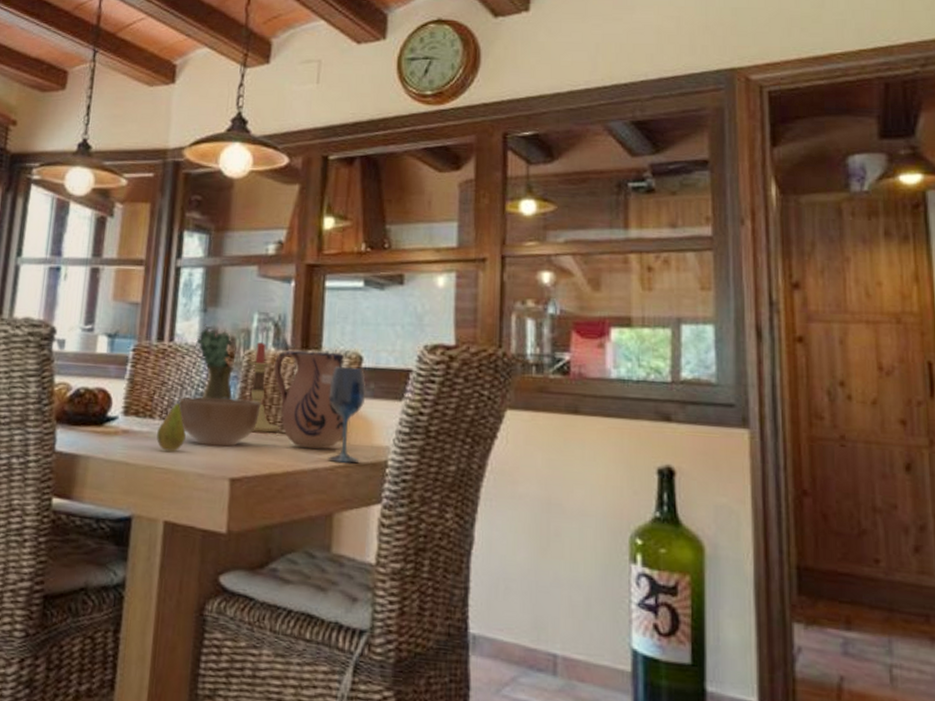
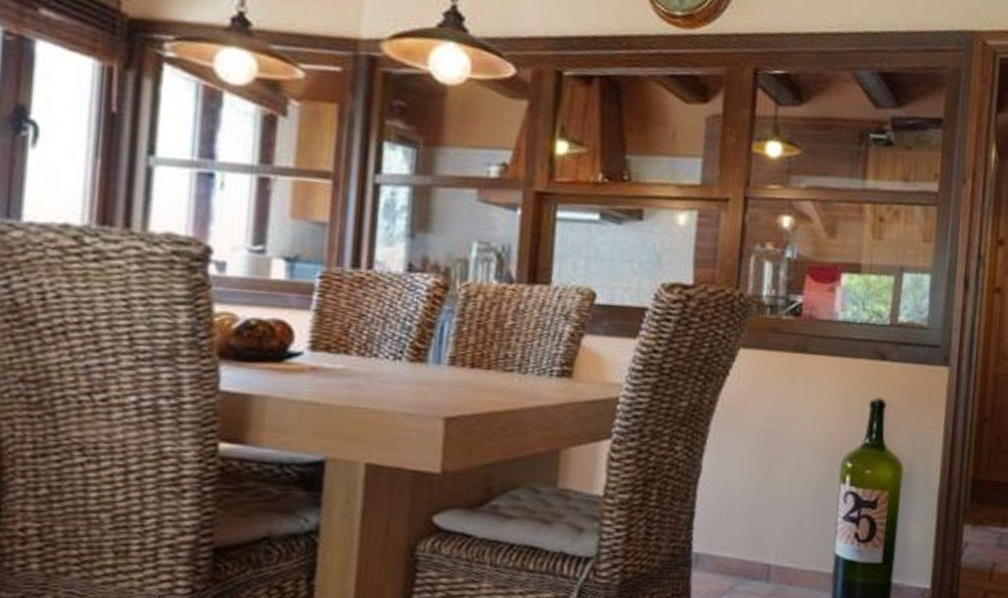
fruit: present [157,398,186,452] -> none [354,332,391,390]
bowl: present [179,396,261,448] -> none [381,331,481,386]
vase: present [196,324,235,400] -> none [401,251,450,335]
candlestick: present [249,341,279,433] -> none [466,273,502,370]
ceramic pitcher: present [274,350,345,449] -> none [496,283,577,386]
wineglass: present [327,367,366,464] -> none [555,302,598,401]

